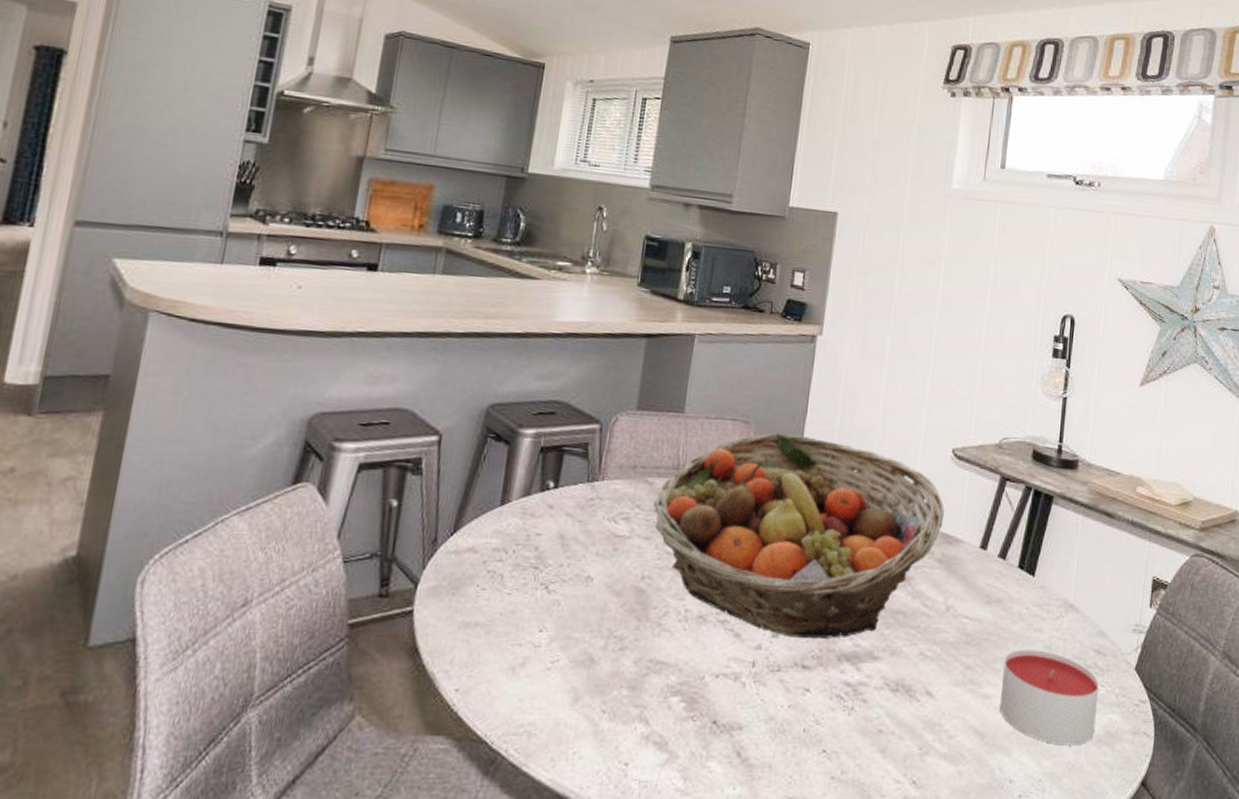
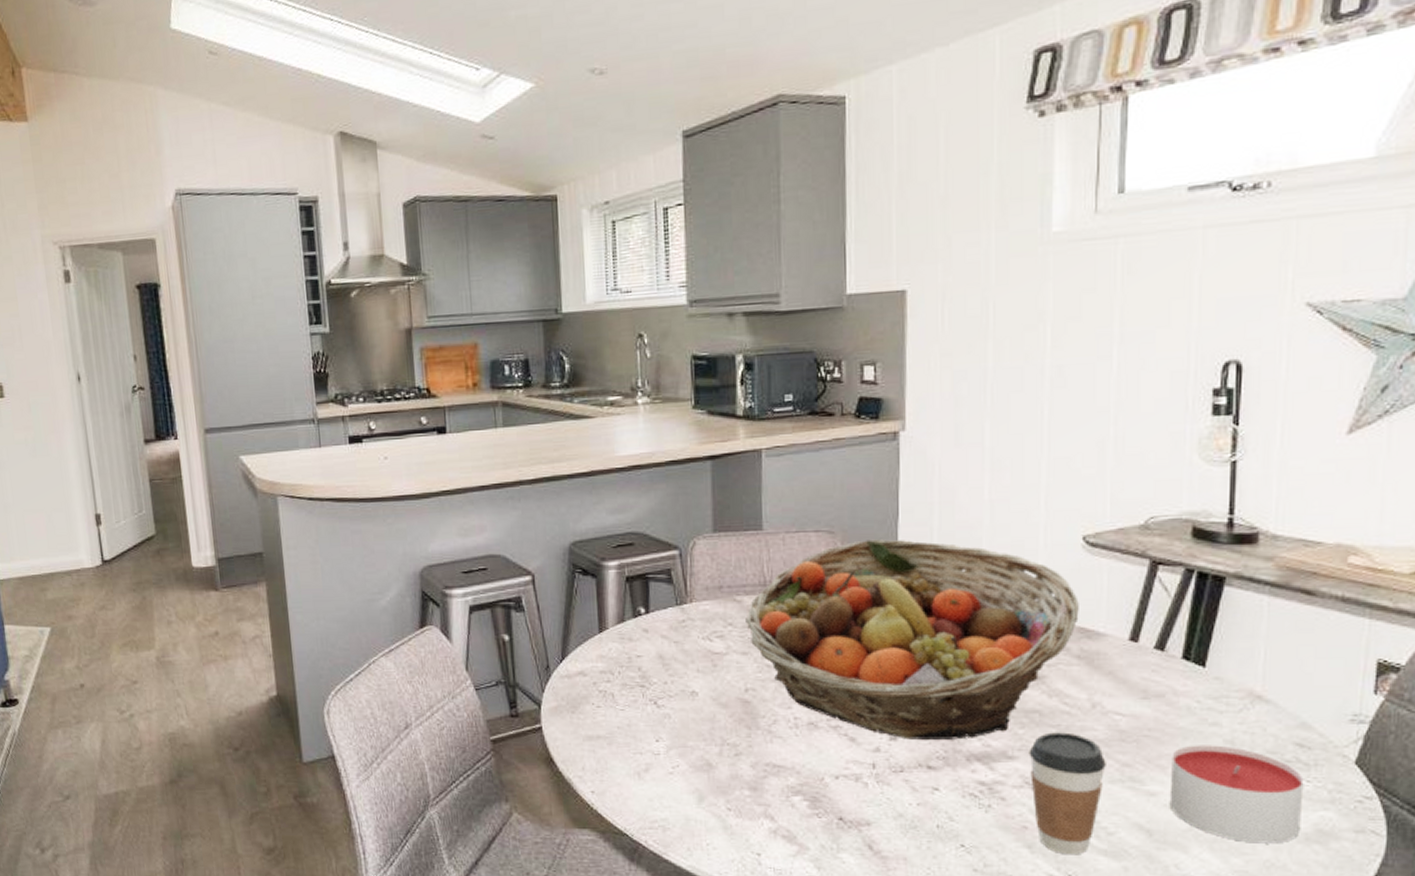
coffee cup: none [890,633,953,760] -> present [1029,732,1106,855]

